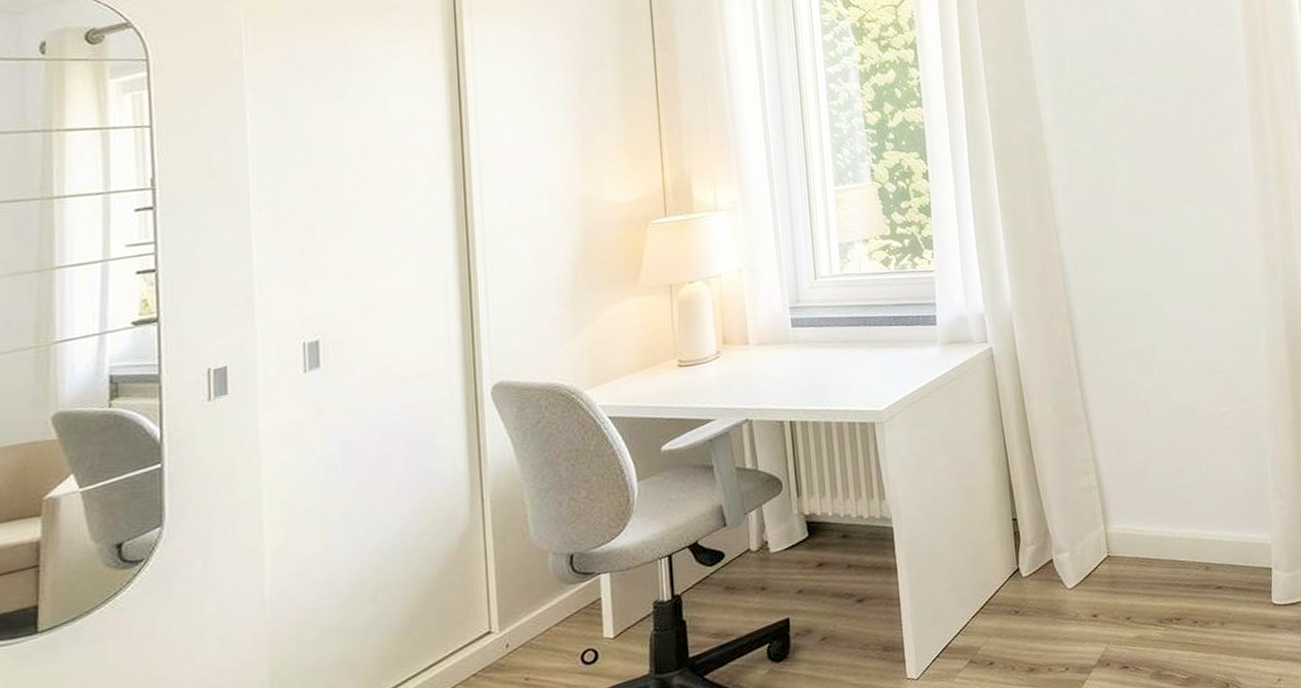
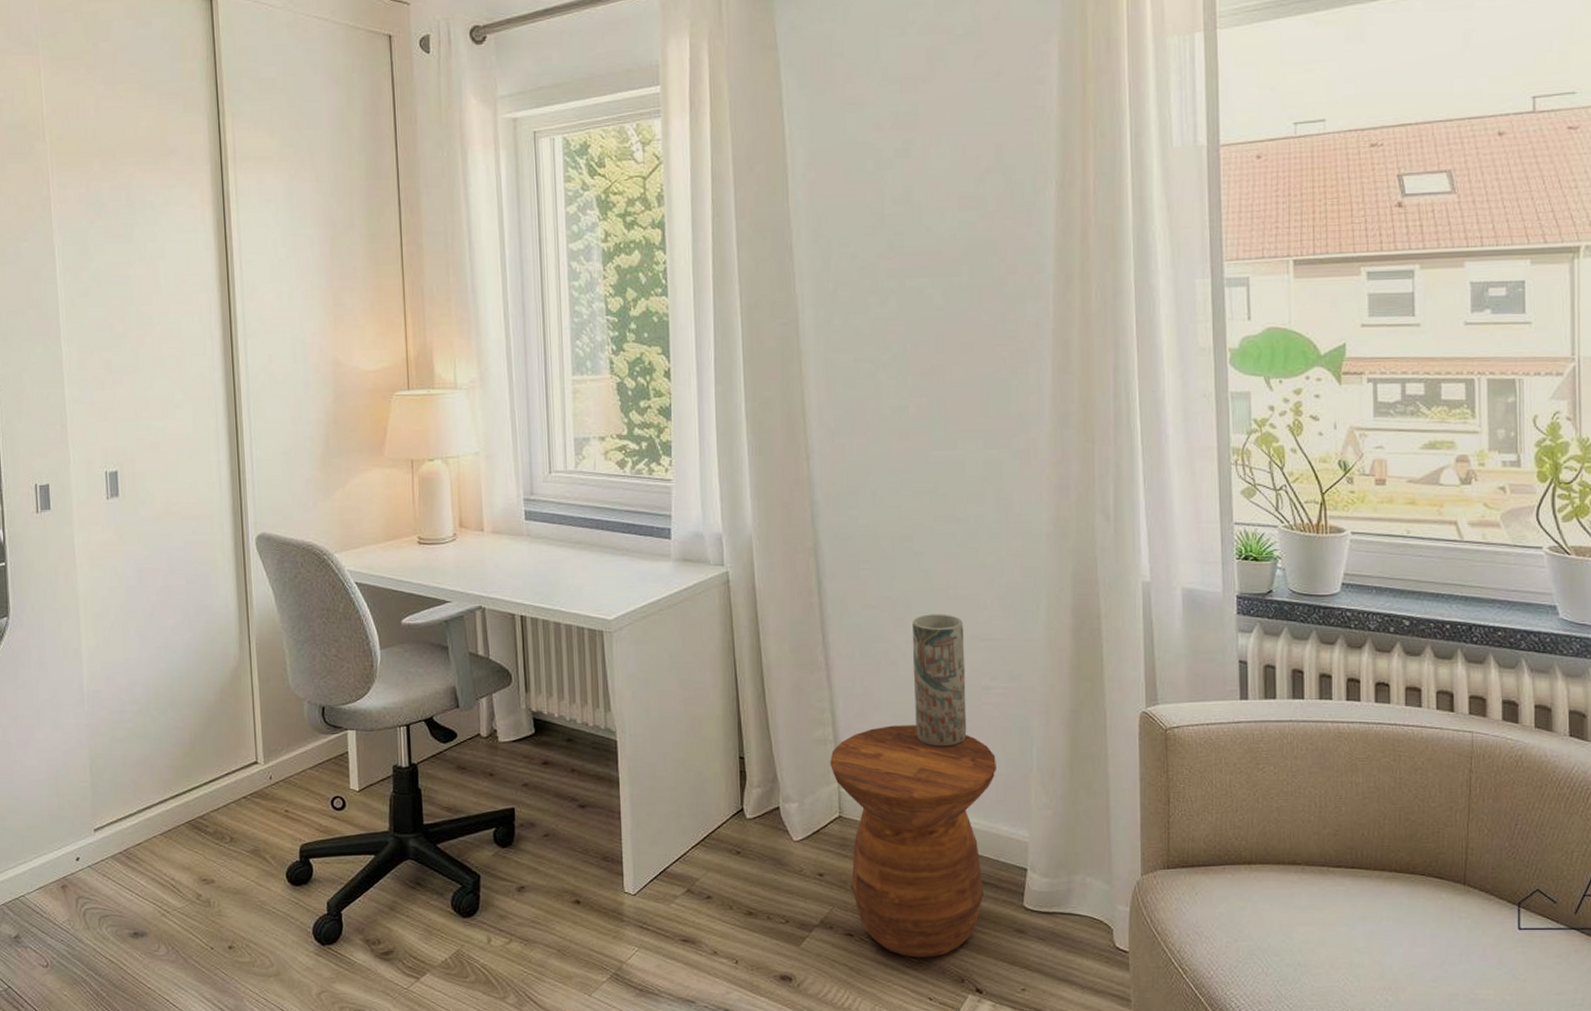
side table: none [1095,458,1239,676] -> present [830,725,996,958]
vase: none [1158,354,1212,475] -> present [912,614,967,747]

